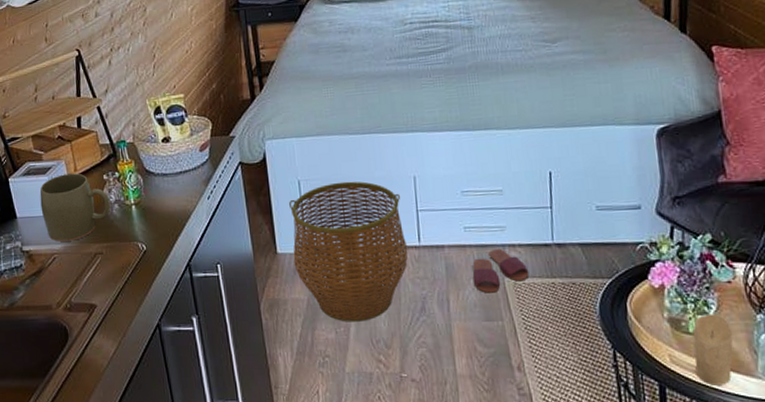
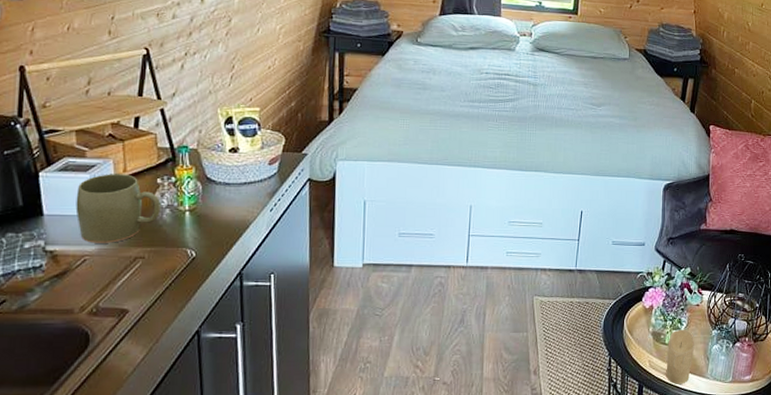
basket: present [289,181,408,322] -> none [349,205,456,332]
slippers: present [472,248,529,293] -> none [507,271,554,309]

